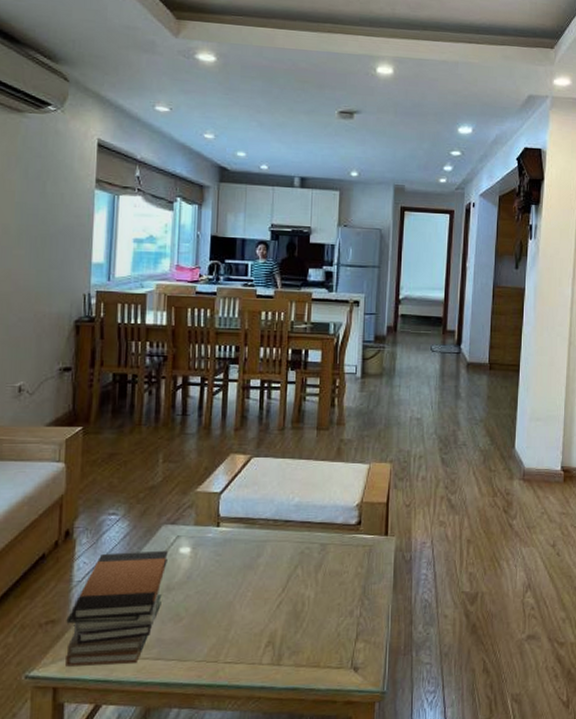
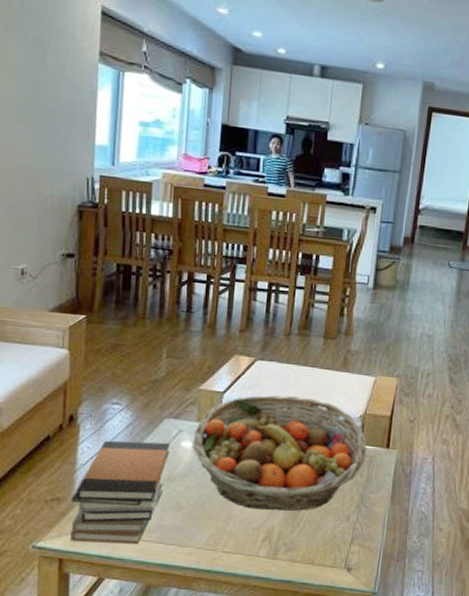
fruit basket: none [191,491,366,613] -> present [192,395,367,511]

